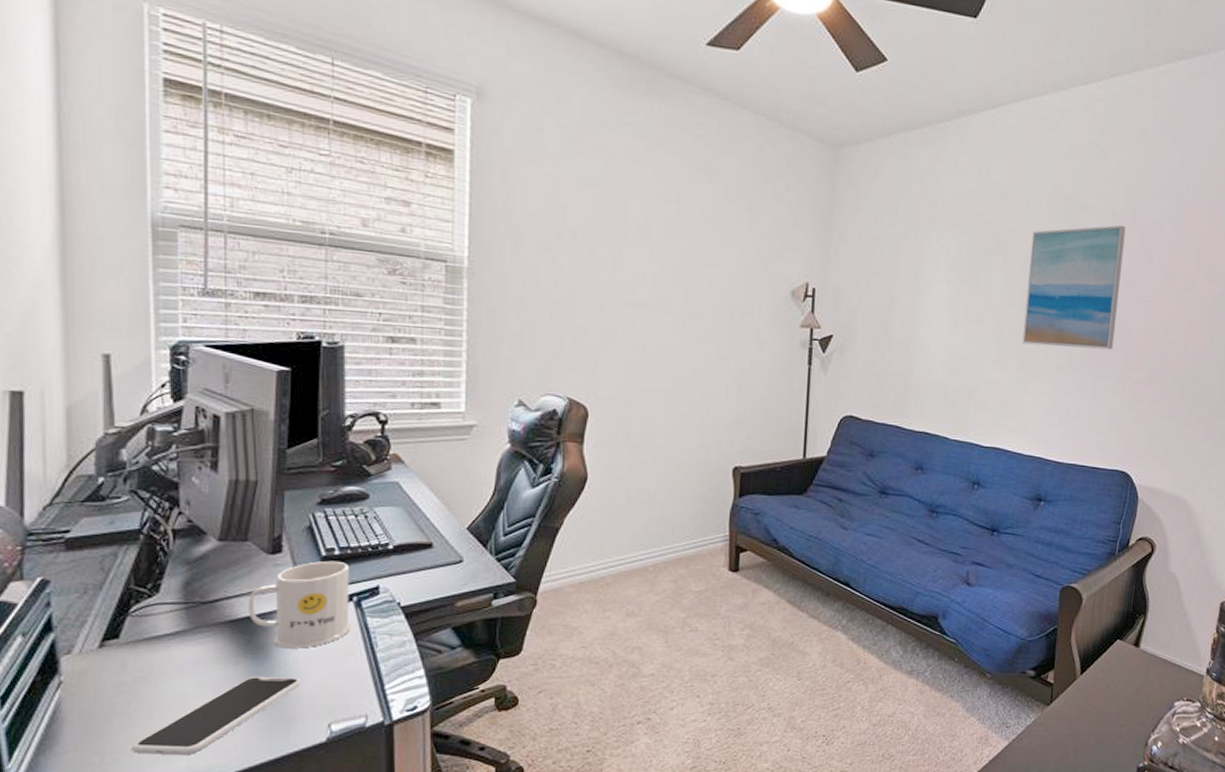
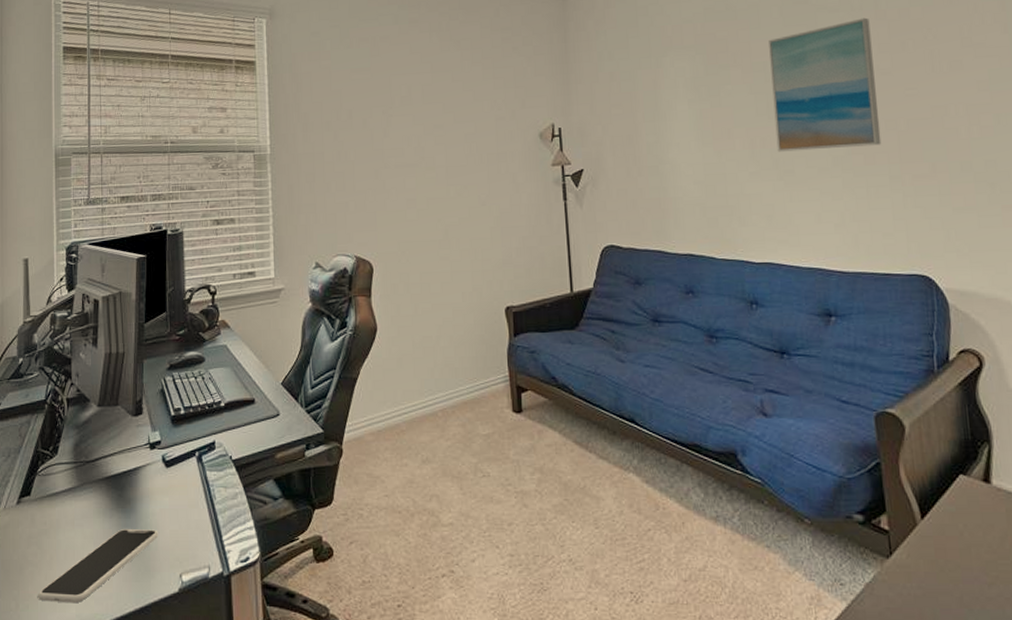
mug: present [248,560,351,649] -> none [119,419,195,502]

